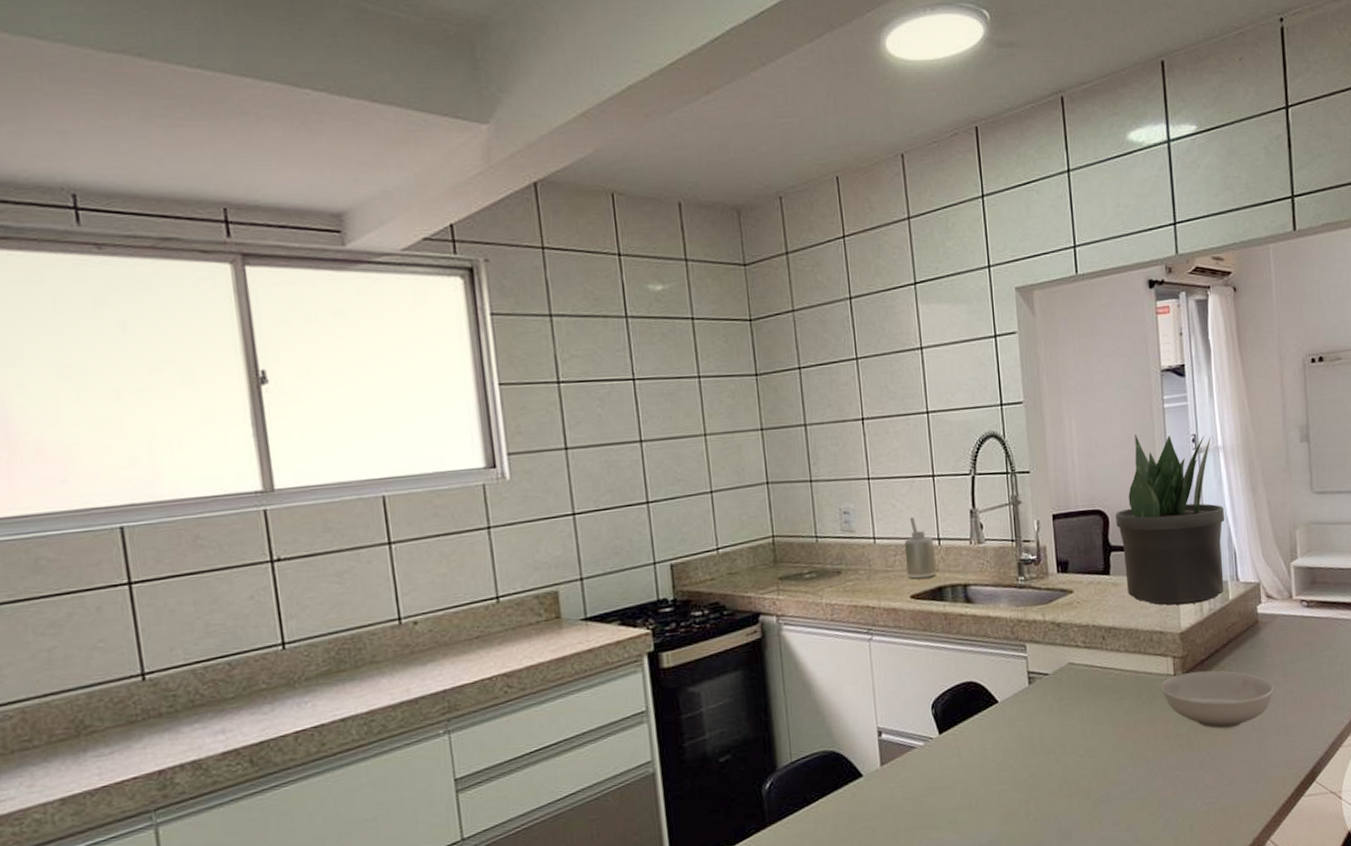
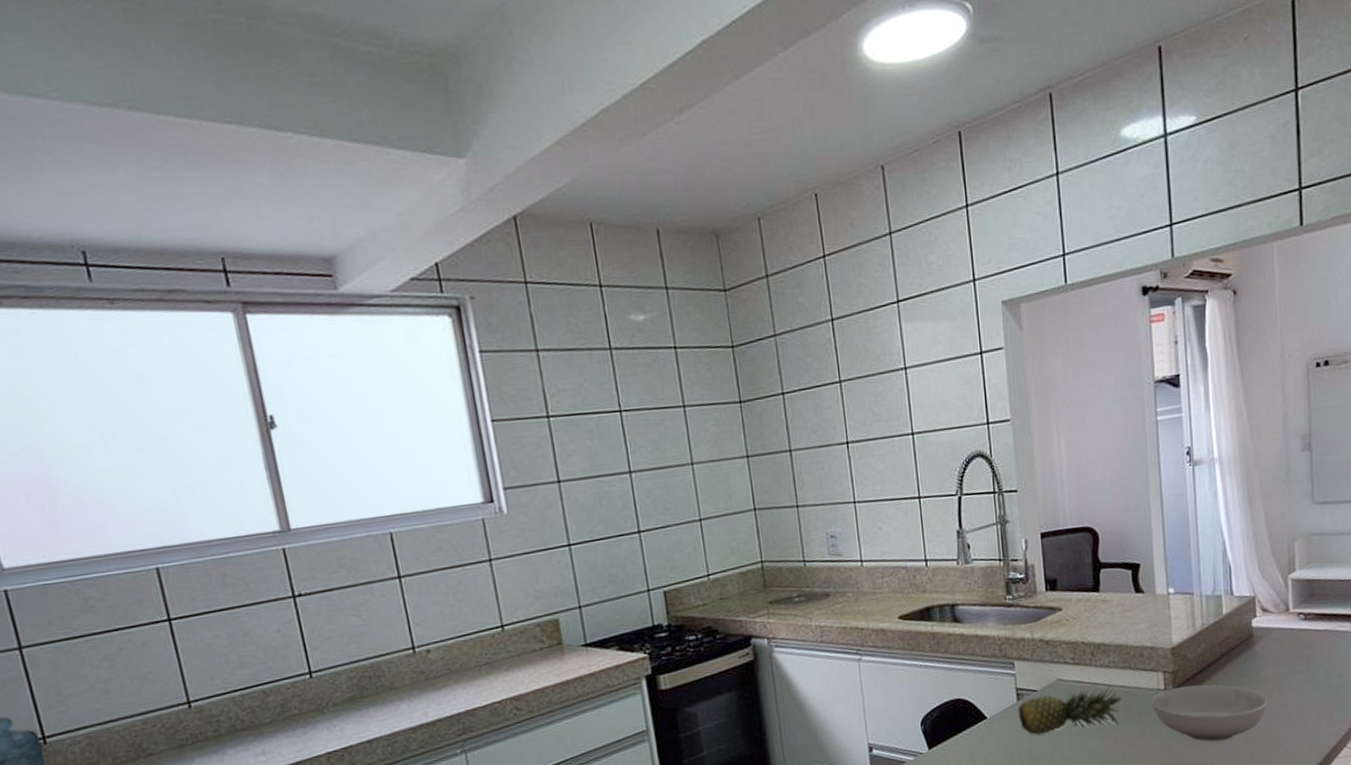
soap dispenser: present [904,517,936,579] -> none [891,539,924,601]
fruit: none [1029,670,1132,720] -> present [1018,686,1122,735]
planter: present [1115,434,1224,606] -> none [1106,448,1219,621]

